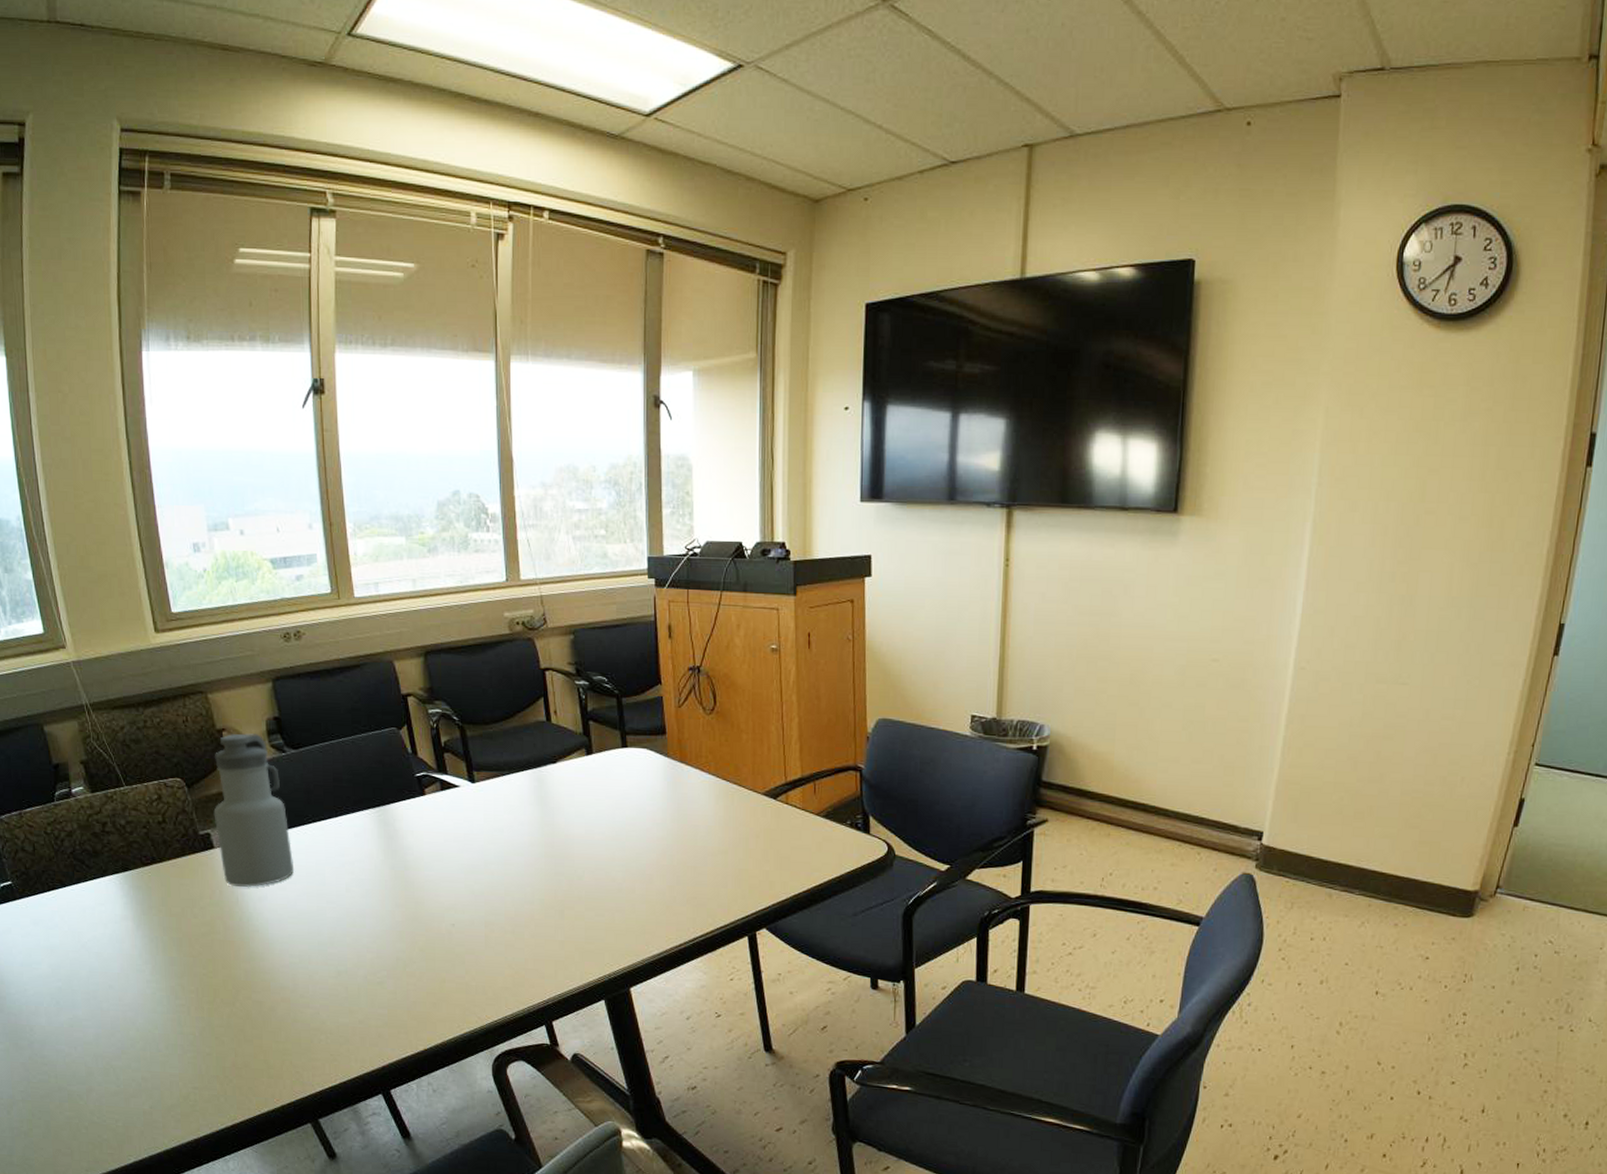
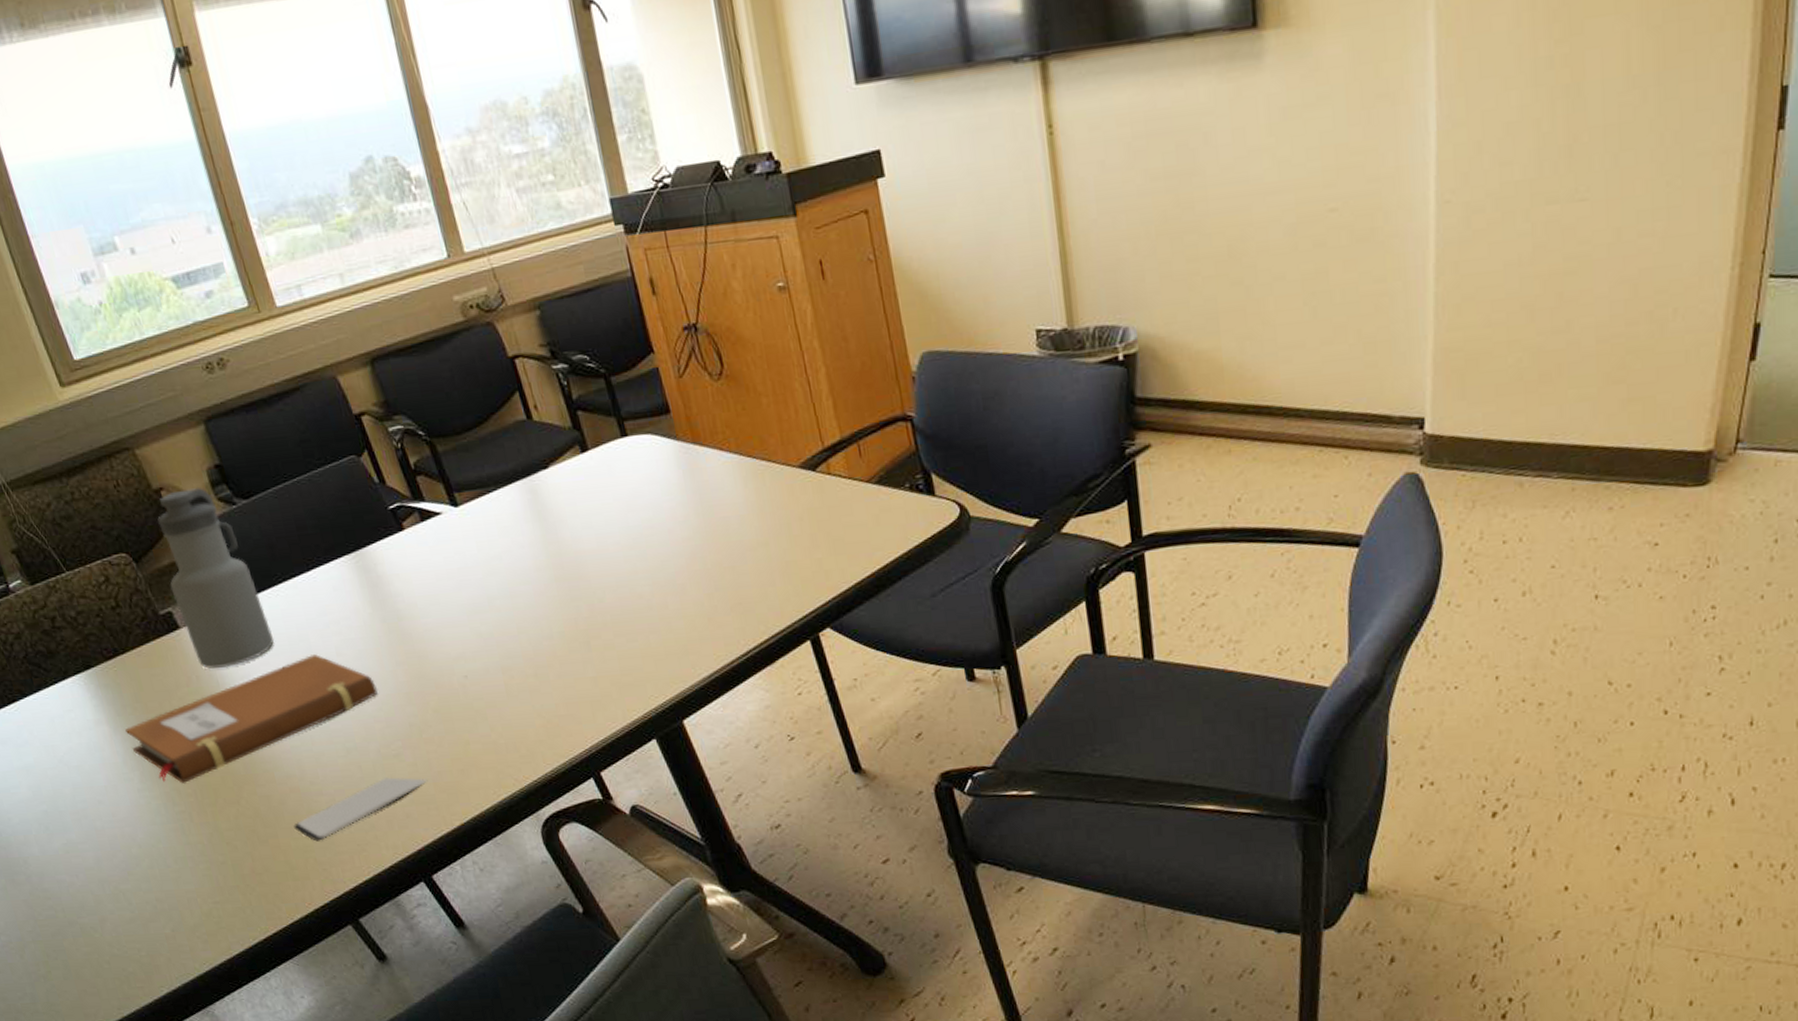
notebook: none [147,887,376,981] -> present [125,654,378,783]
smartphone: none [278,1000,403,1047] -> present [293,777,428,842]

